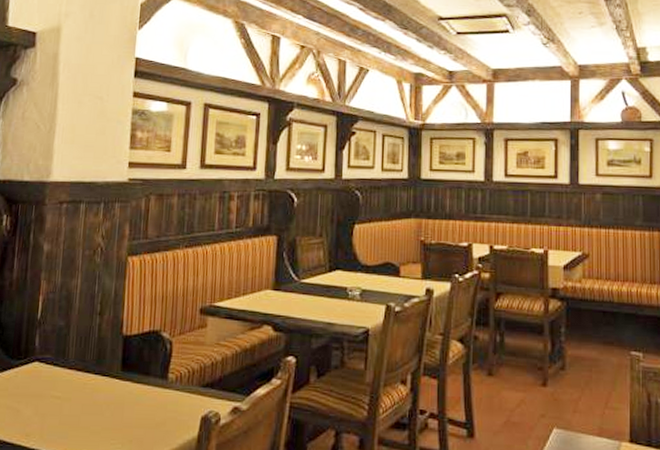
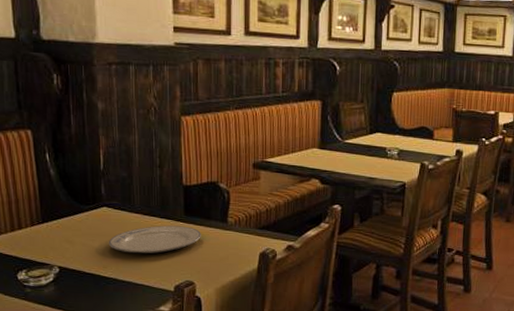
plate: none [35,383,138,418] -> present [108,225,201,254]

